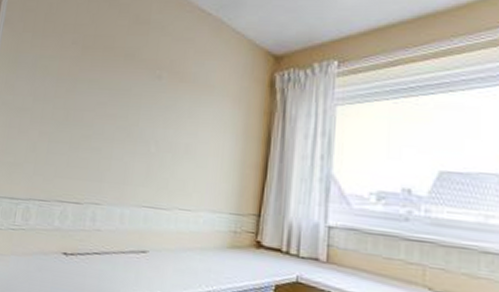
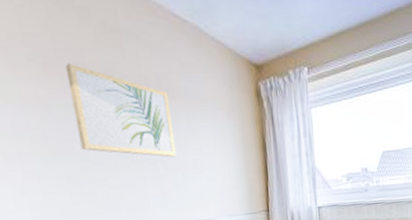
wall art: none [89,47,178,138] -> present [65,63,176,158]

